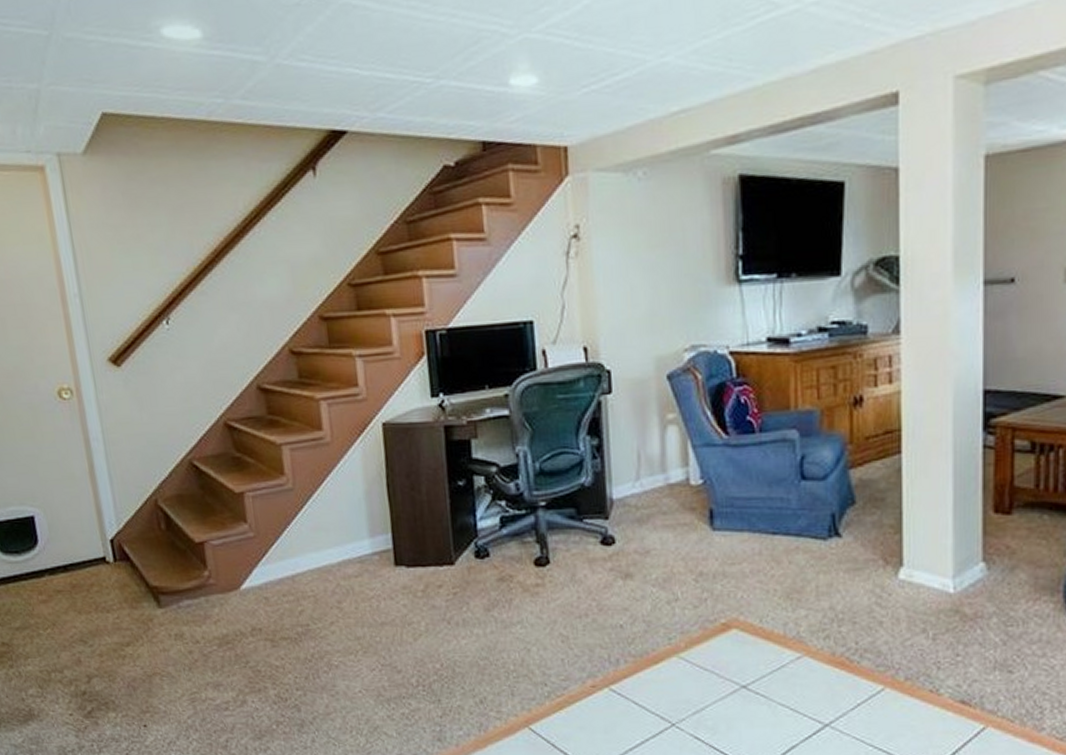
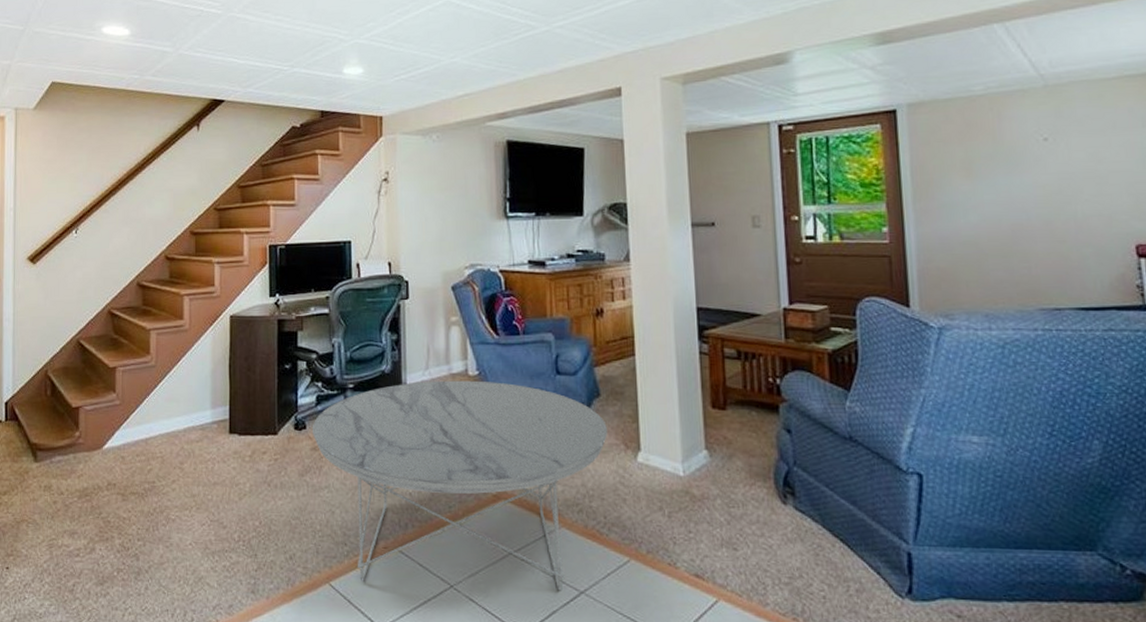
coffee table: none [497,491,863,725] -> present [313,380,607,591]

